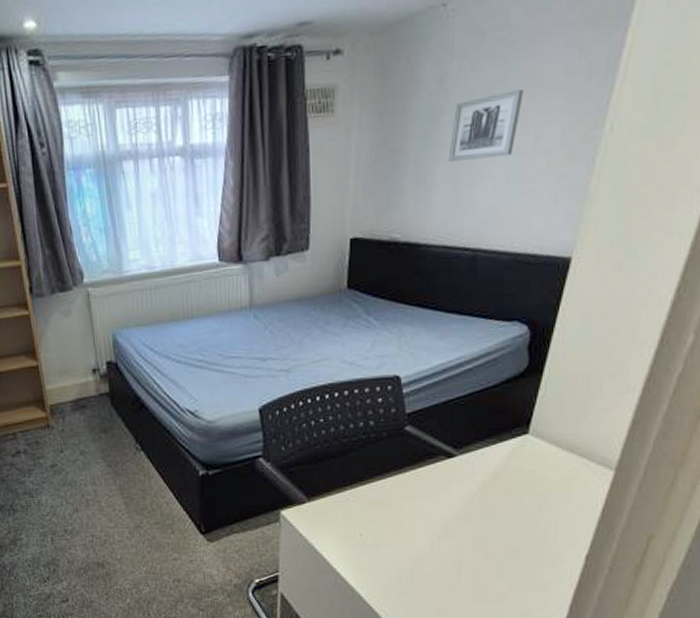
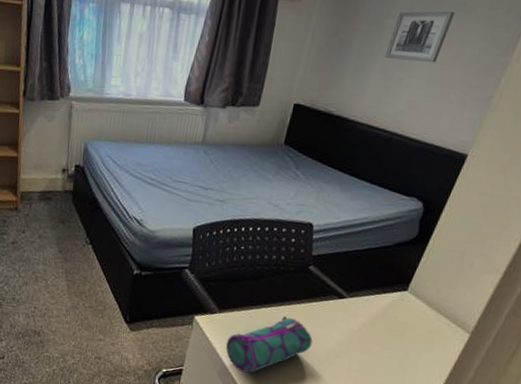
pencil case: none [323,491,426,566] -> present [225,316,313,373]

